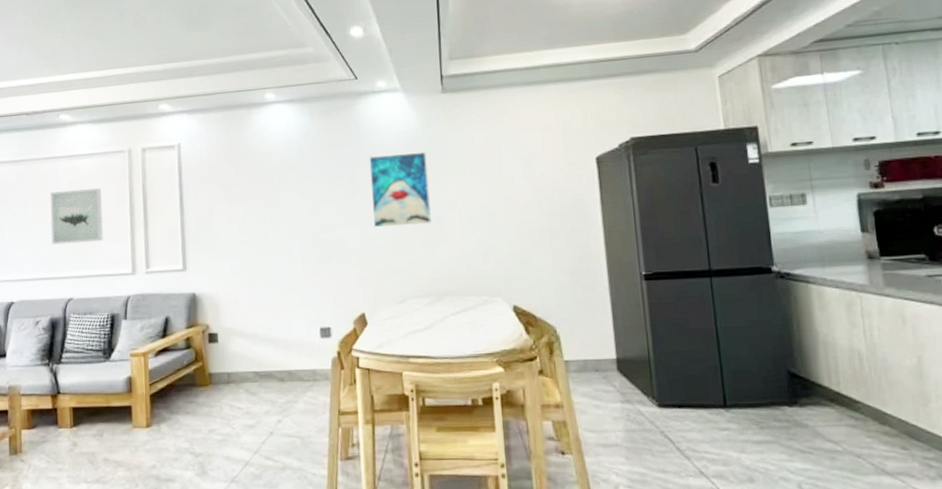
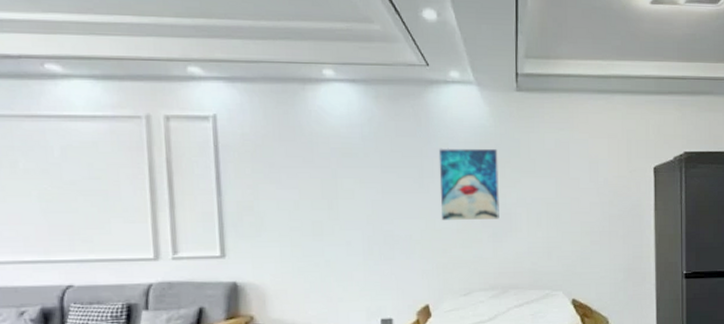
wall art: present [50,188,103,245] -> none [34,158,114,222]

